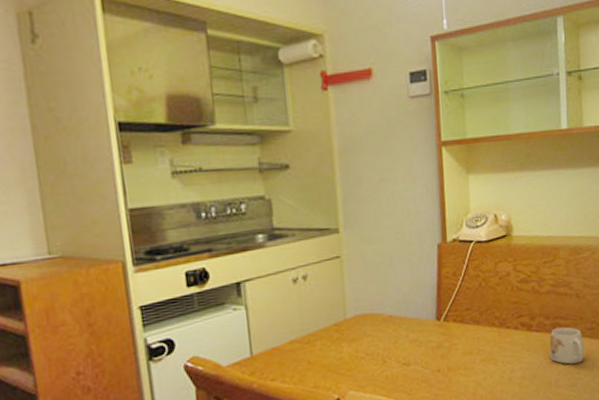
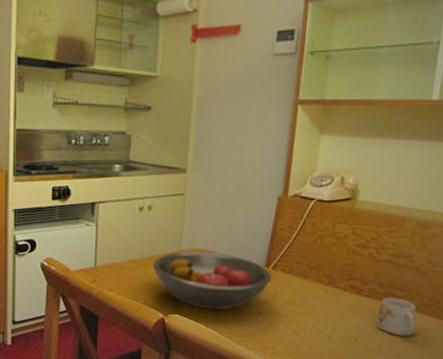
fruit bowl: none [317,314,446,379] -> present [152,251,273,310]

